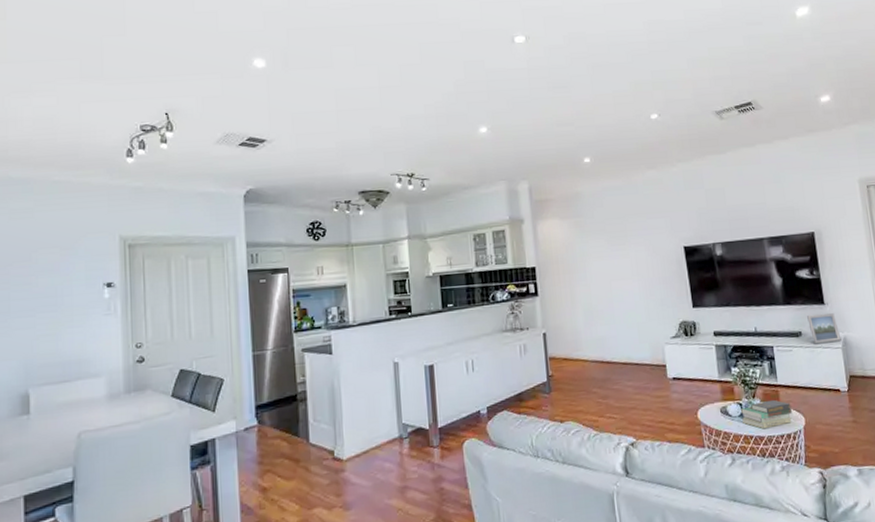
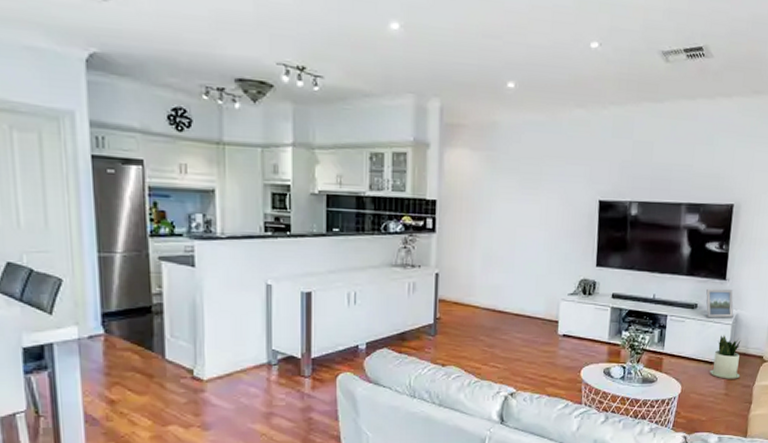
books: present [741,399,792,429] -> none [622,366,672,393]
planter: none [830,359,865,406] -> present [710,335,741,379]

